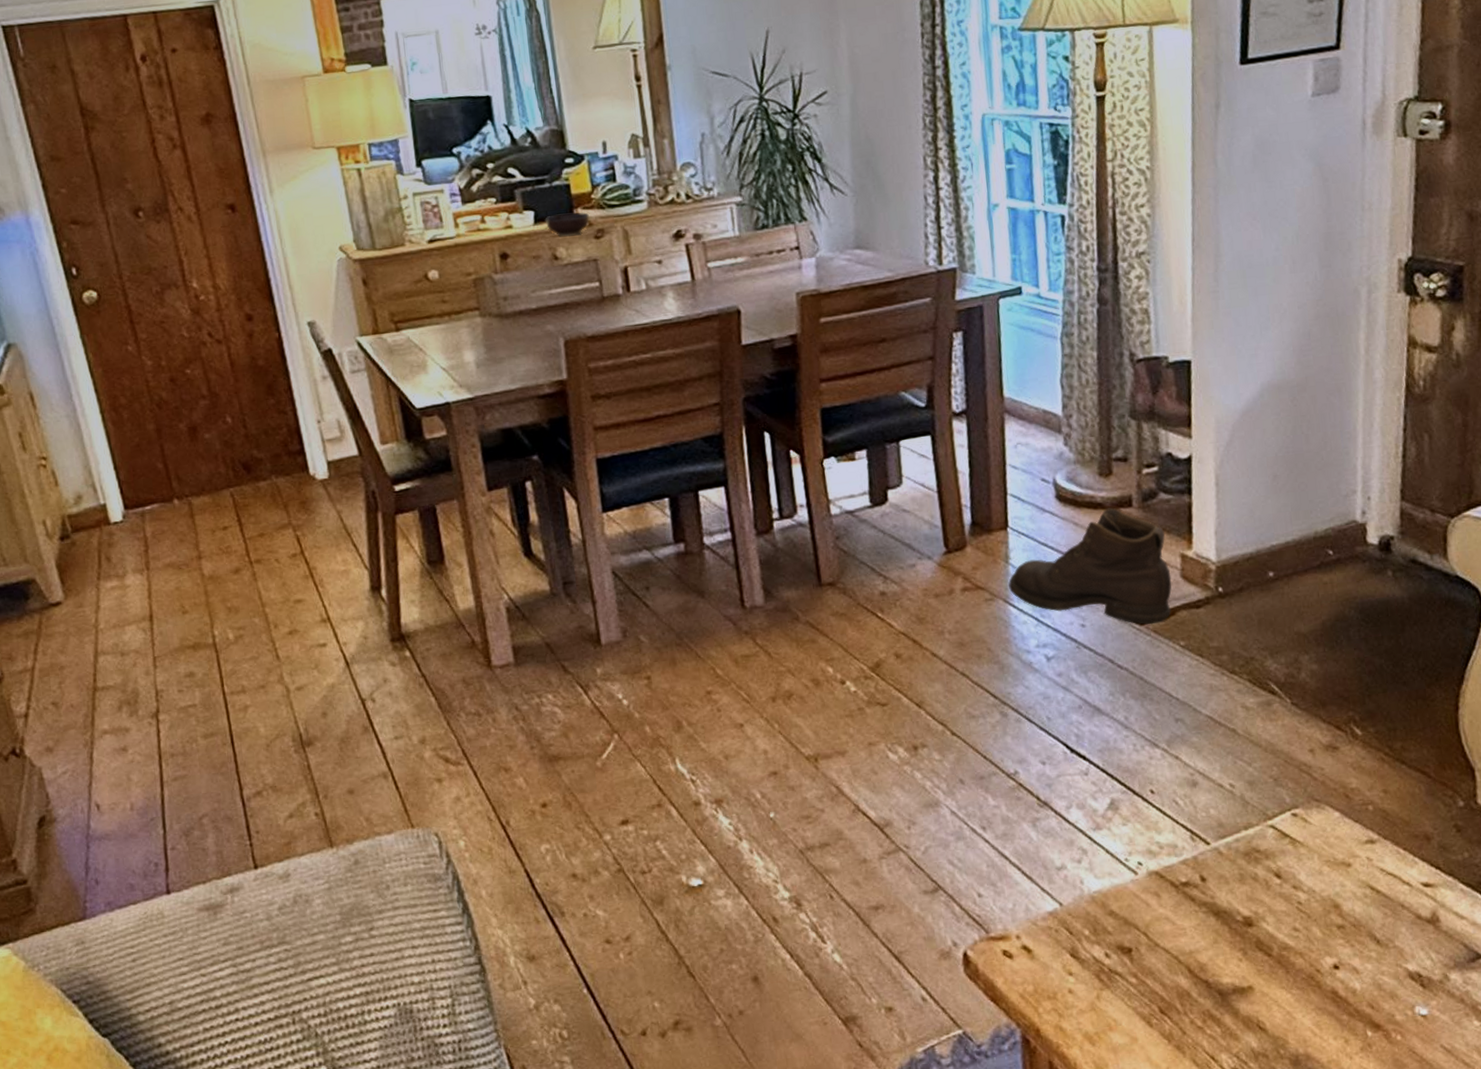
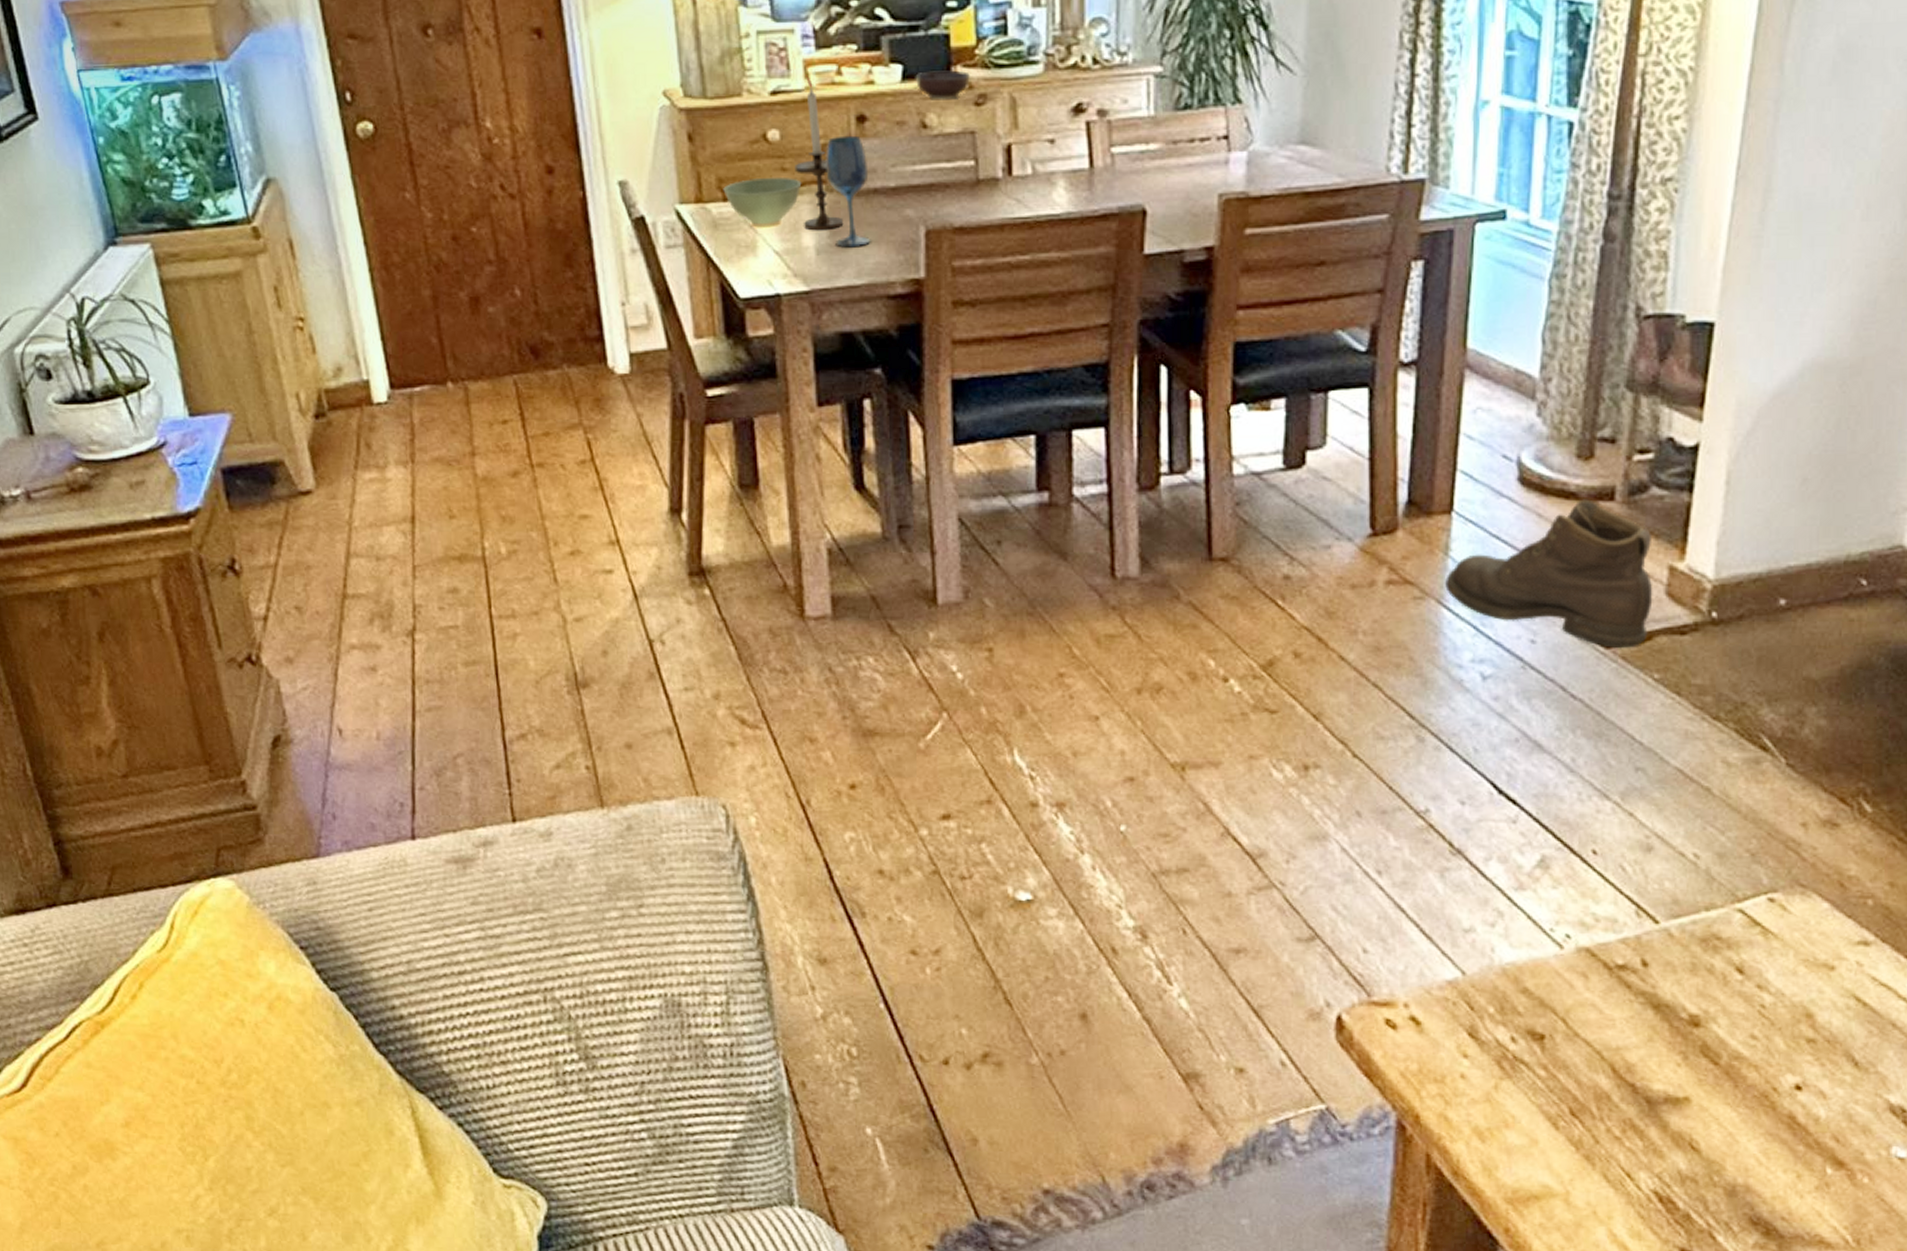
bowl: none [395,308,460,351] -> present [723,177,802,228]
candlestick: none [453,225,497,349] -> present [794,75,844,231]
wineglass: none [477,270,521,360] -> present [826,135,871,248]

